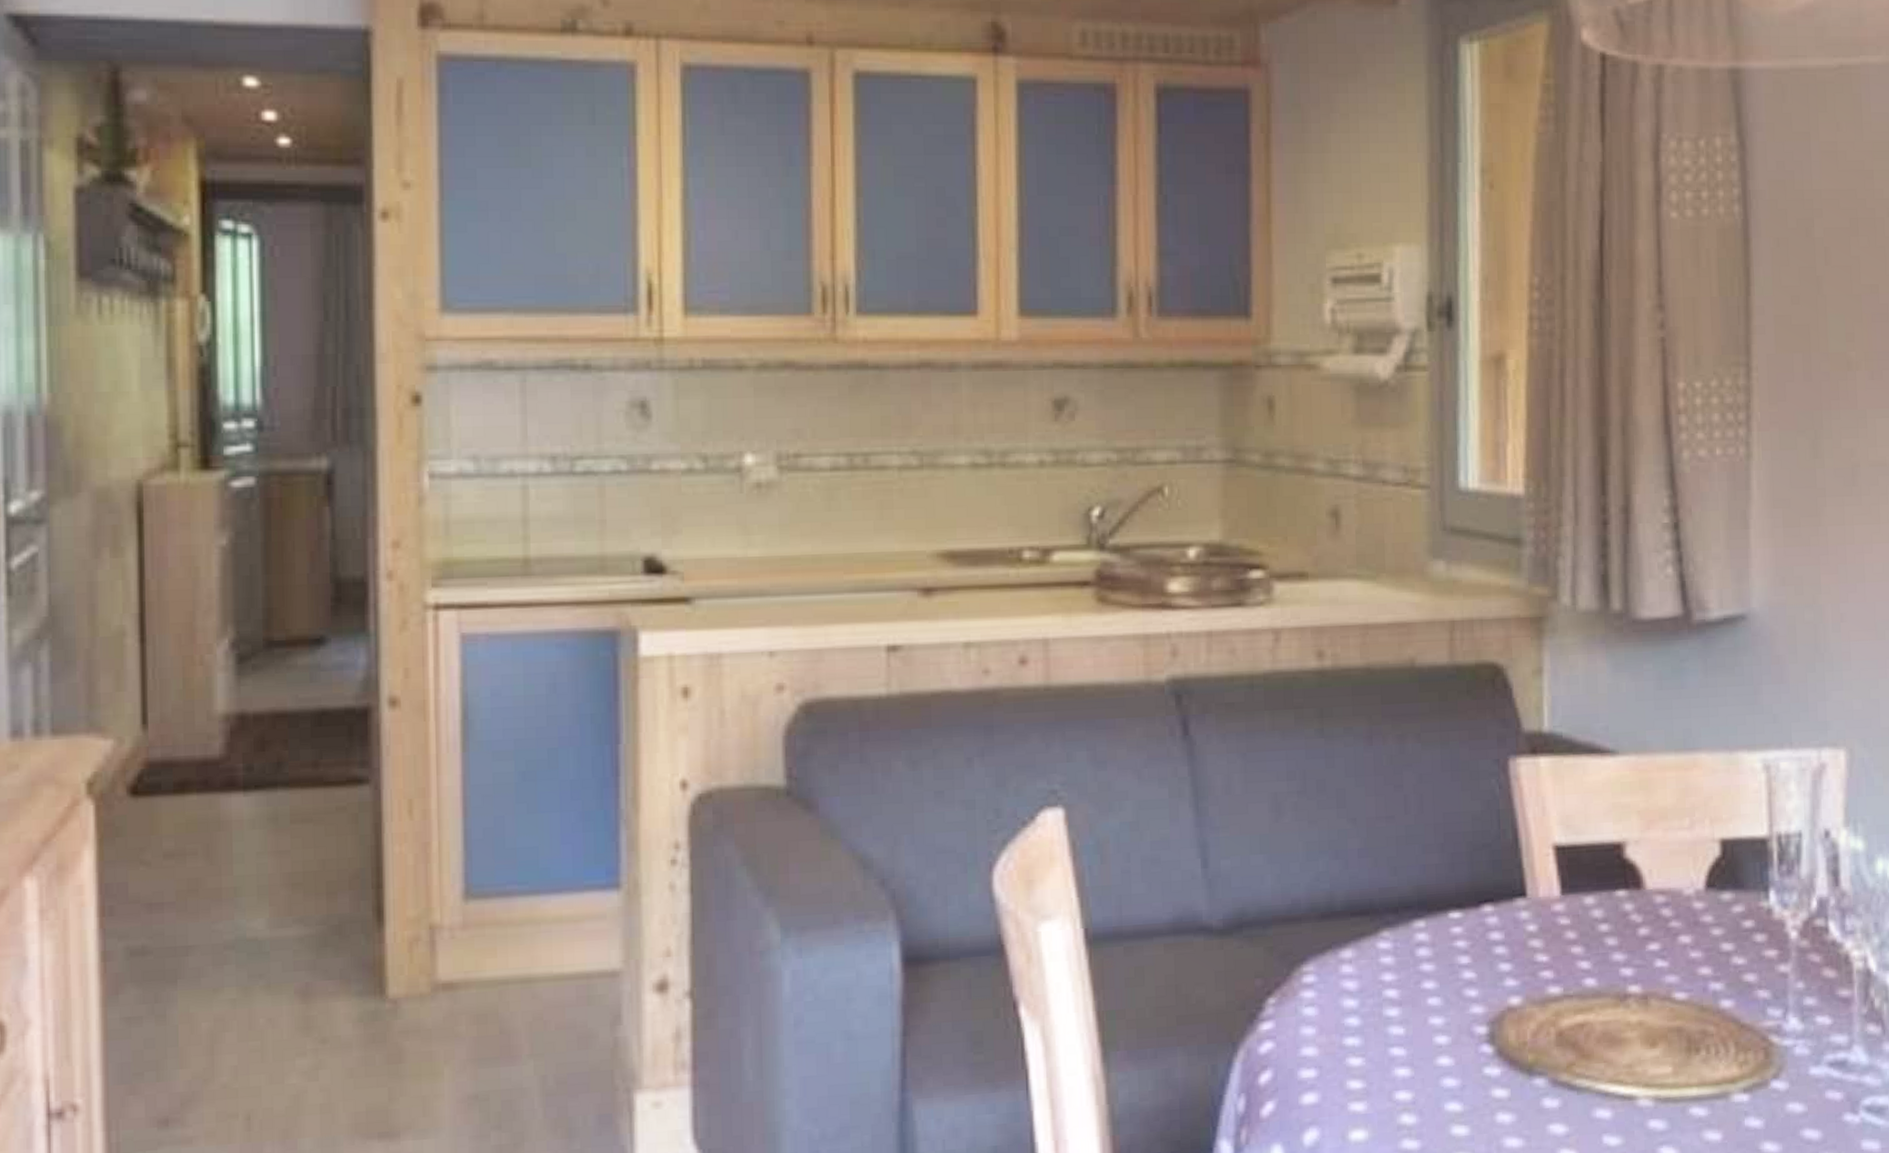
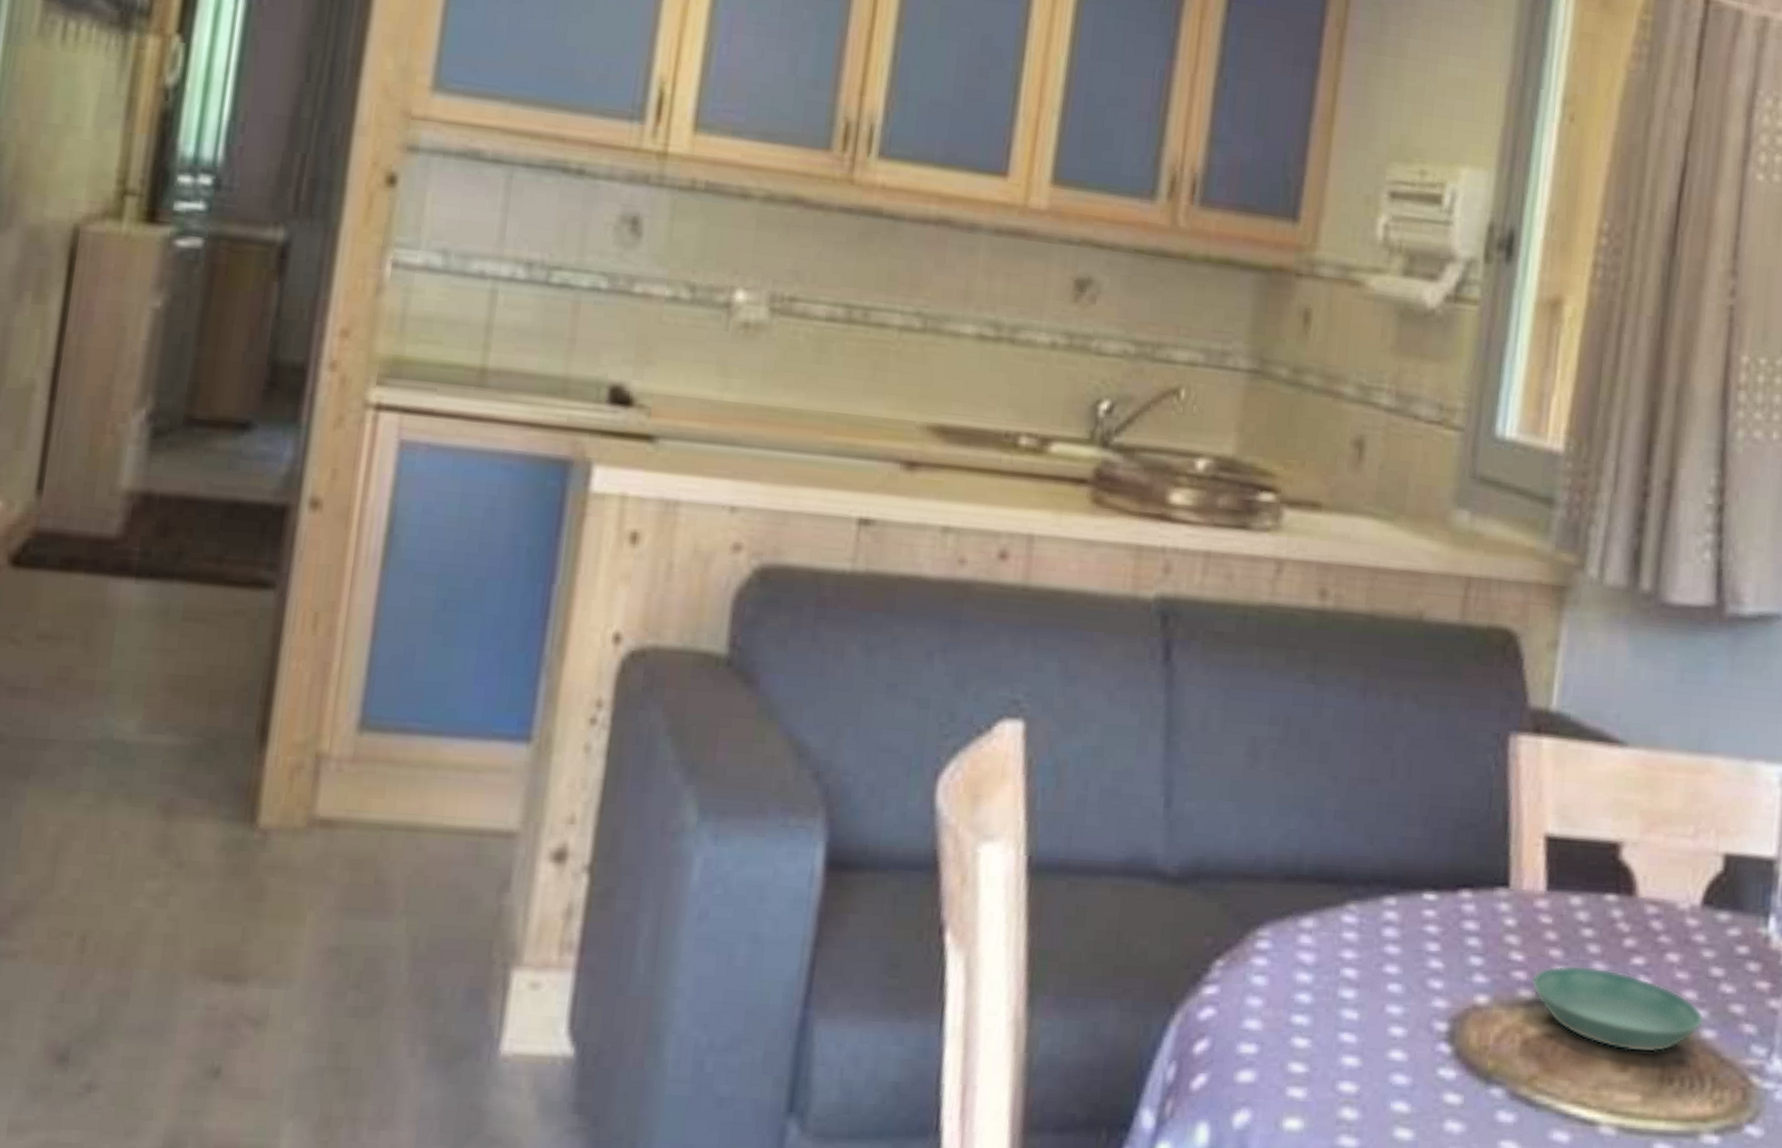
saucer: none [1558,957,1721,1030] -> present [1531,964,1704,1053]

